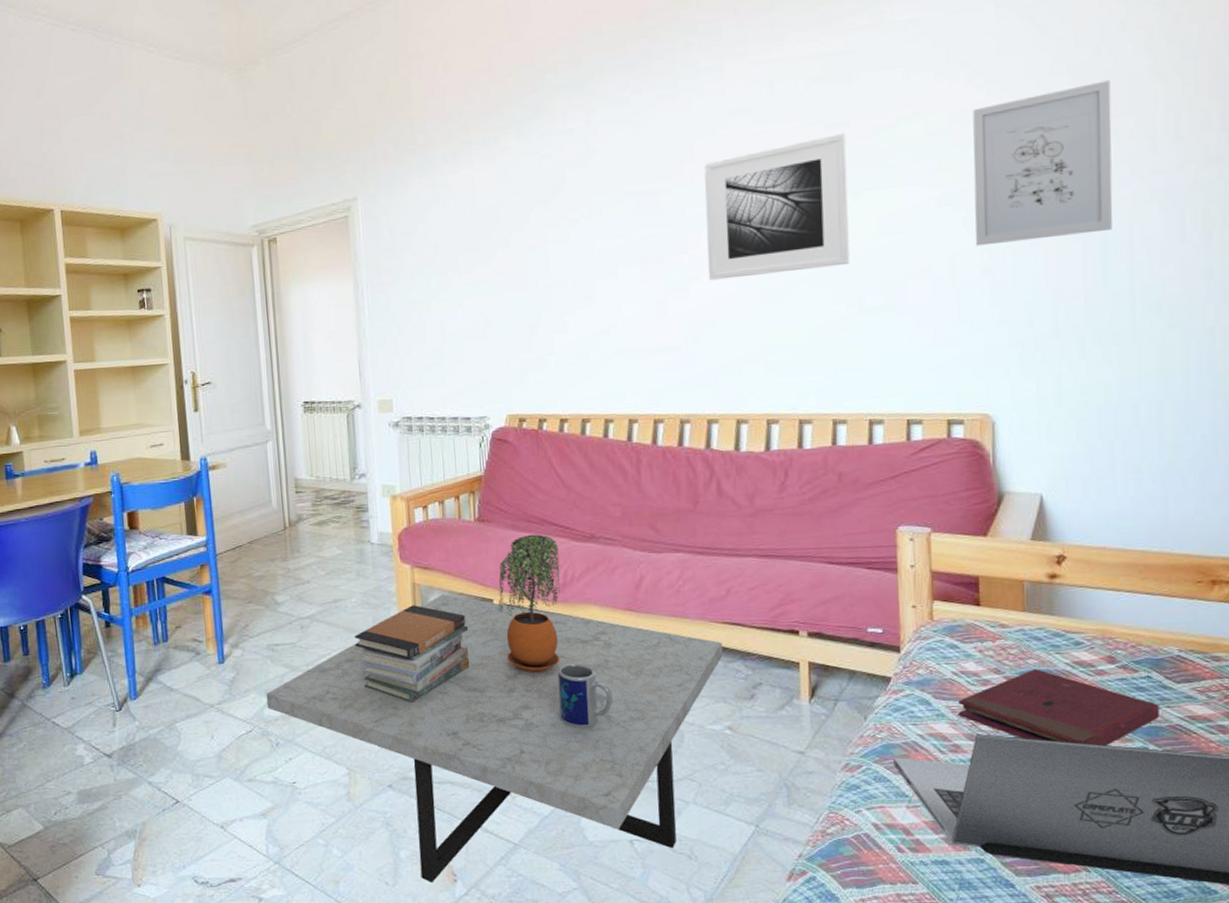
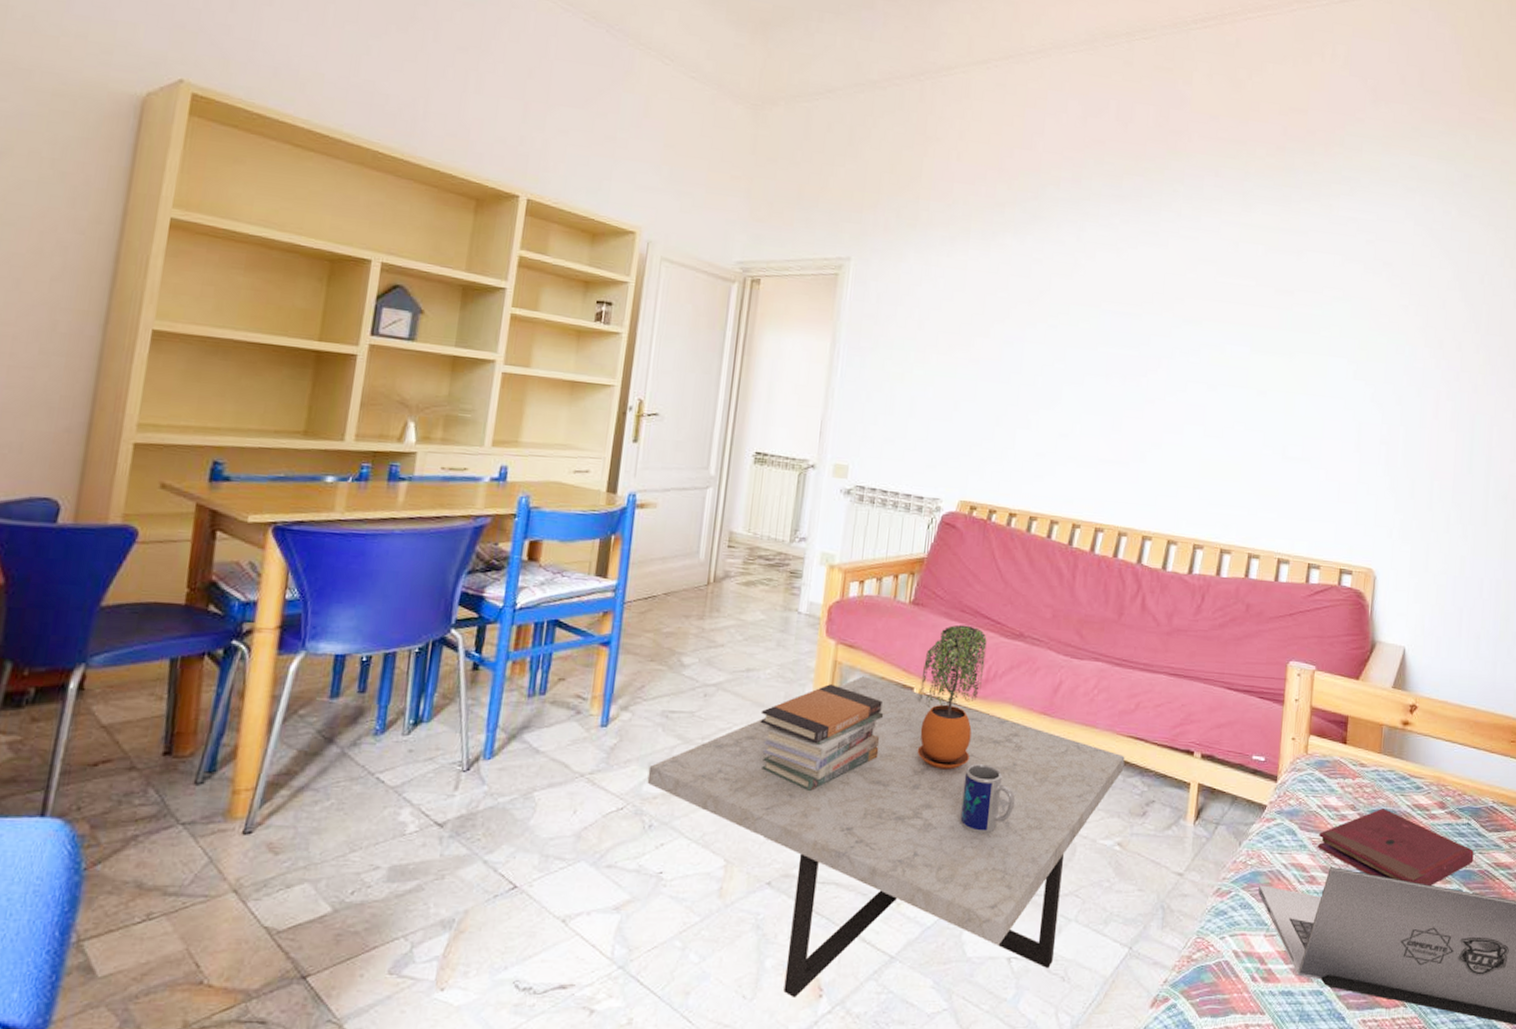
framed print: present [704,132,850,281] -> none [1161,298,1290,416]
wall art: present [972,80,1113,246] -> none [1378,303,1489,427]

